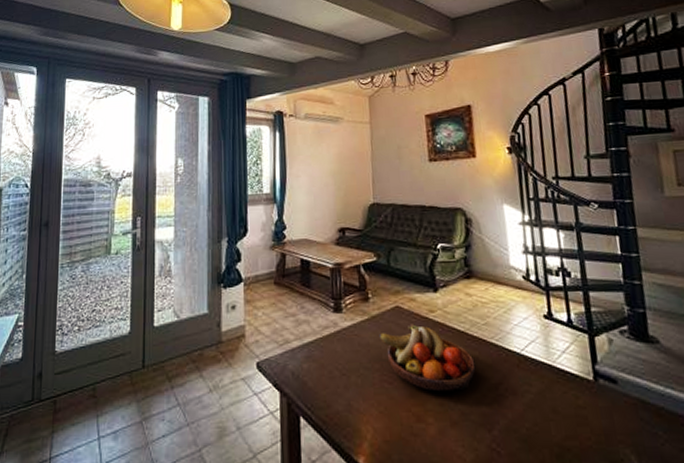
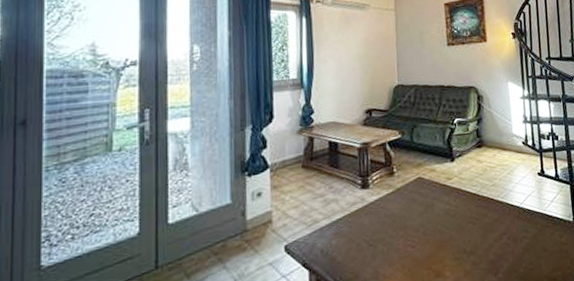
fruit bowl: present [379,324,476,392] -> none [403,192,485,249]

